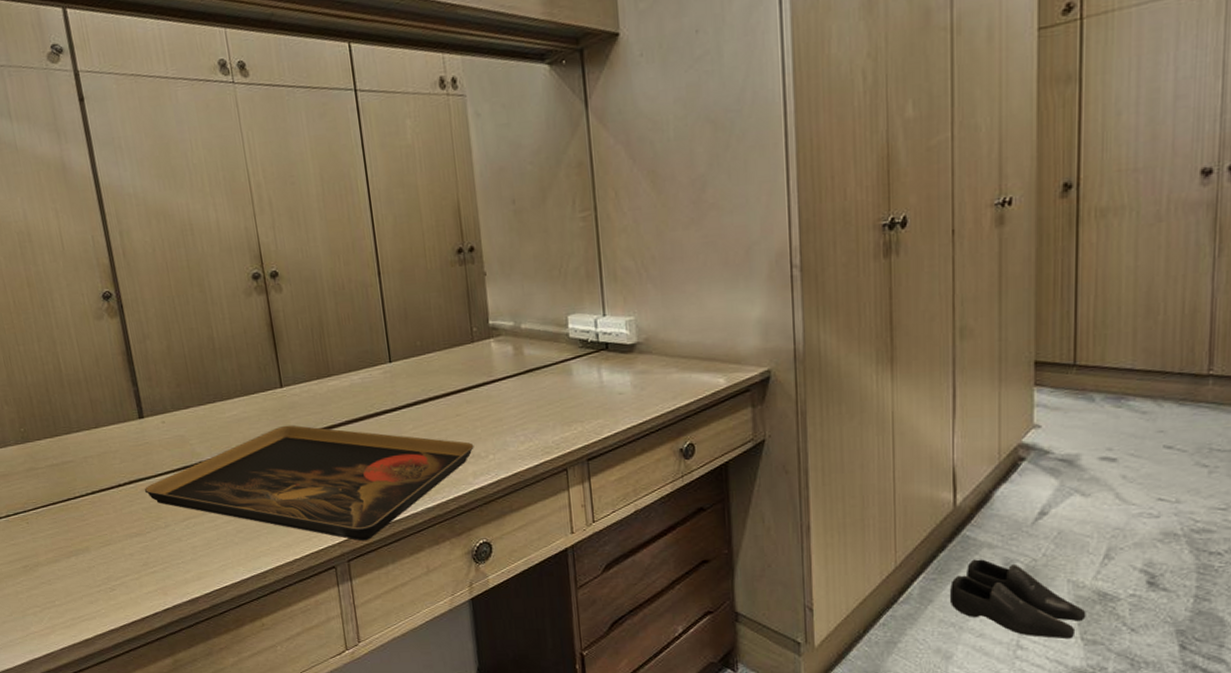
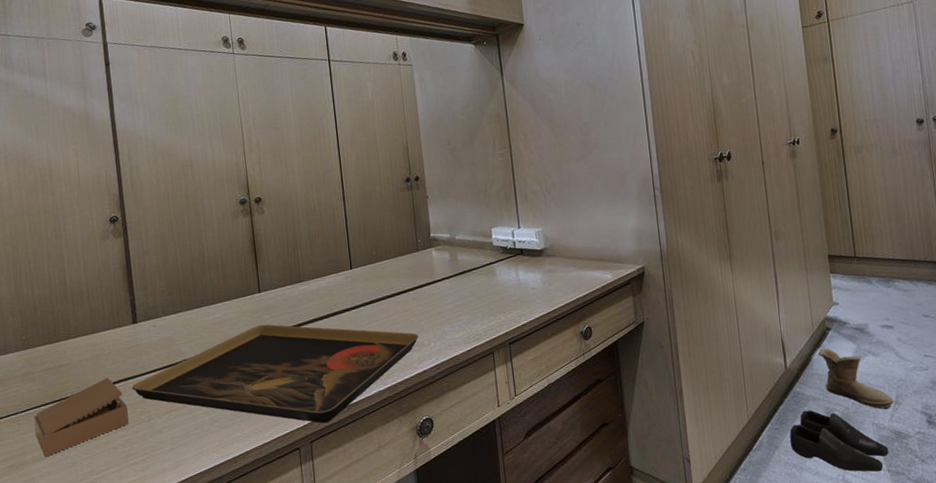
jewelry box: none [42,478,144,560] -> present [34,377,129,457]
boot: none [1001,483,1103,564] -> present [817,348,894,409]

